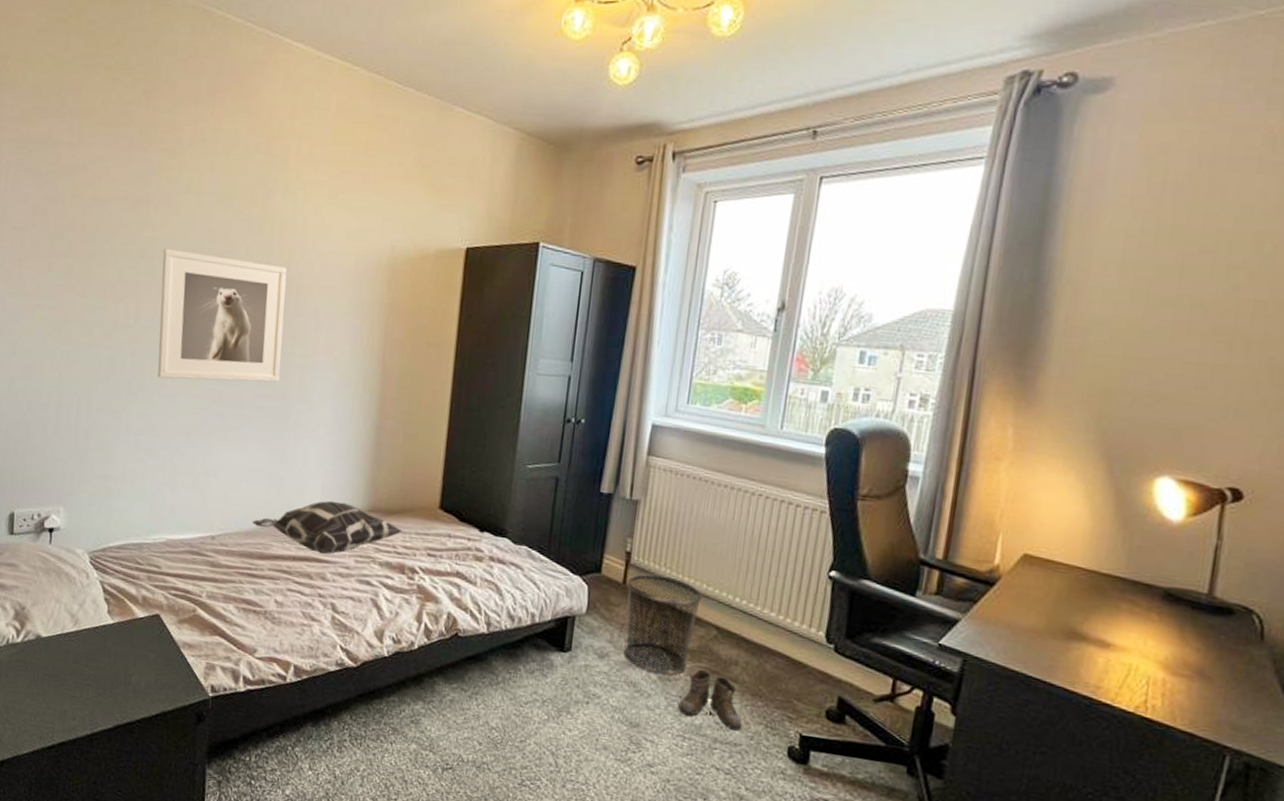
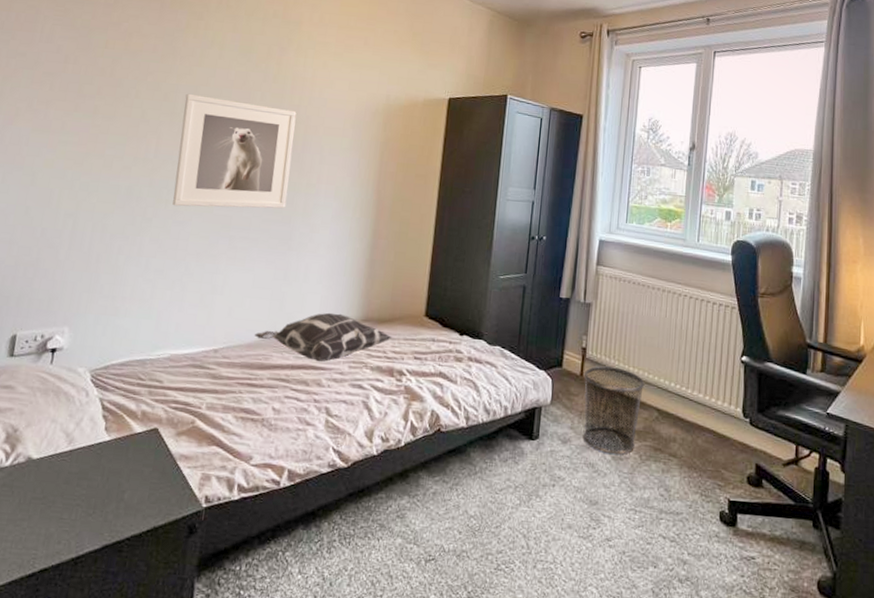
boots: present [678,669,742,731] -> none [629,447,682,501]

